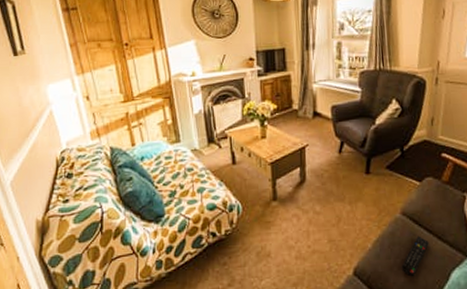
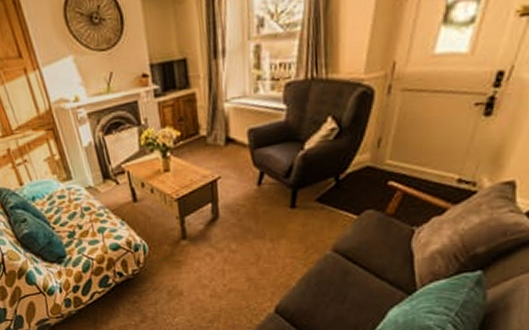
remote control: present [401,235,429,277] -> none [330,273,364,315]

